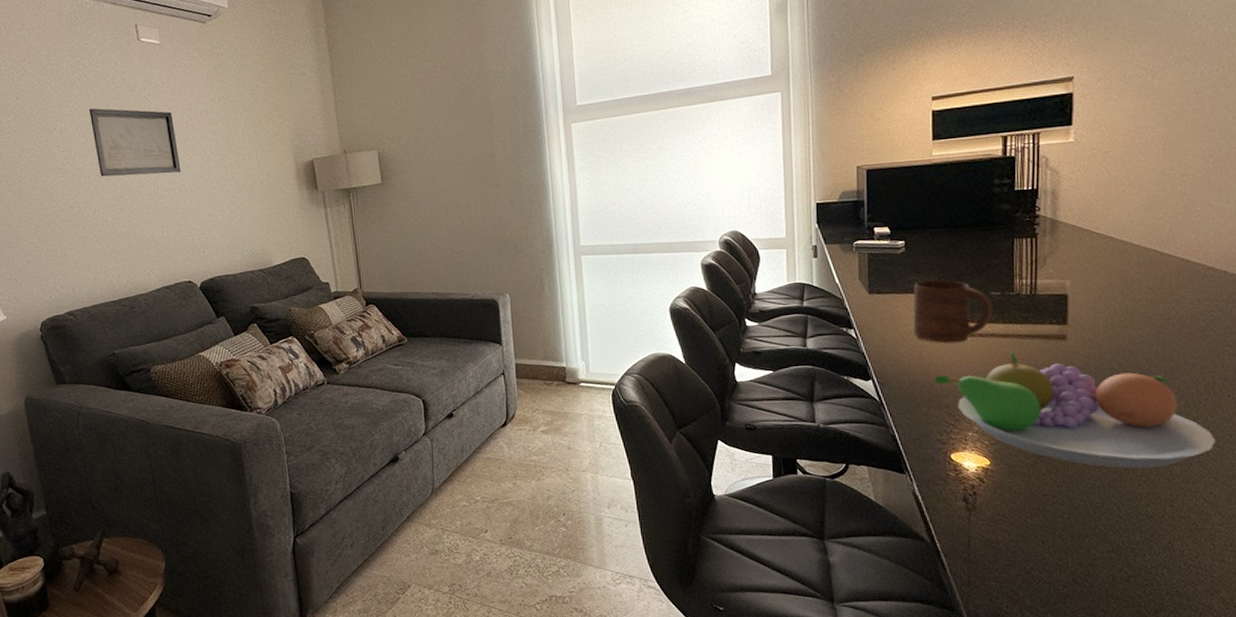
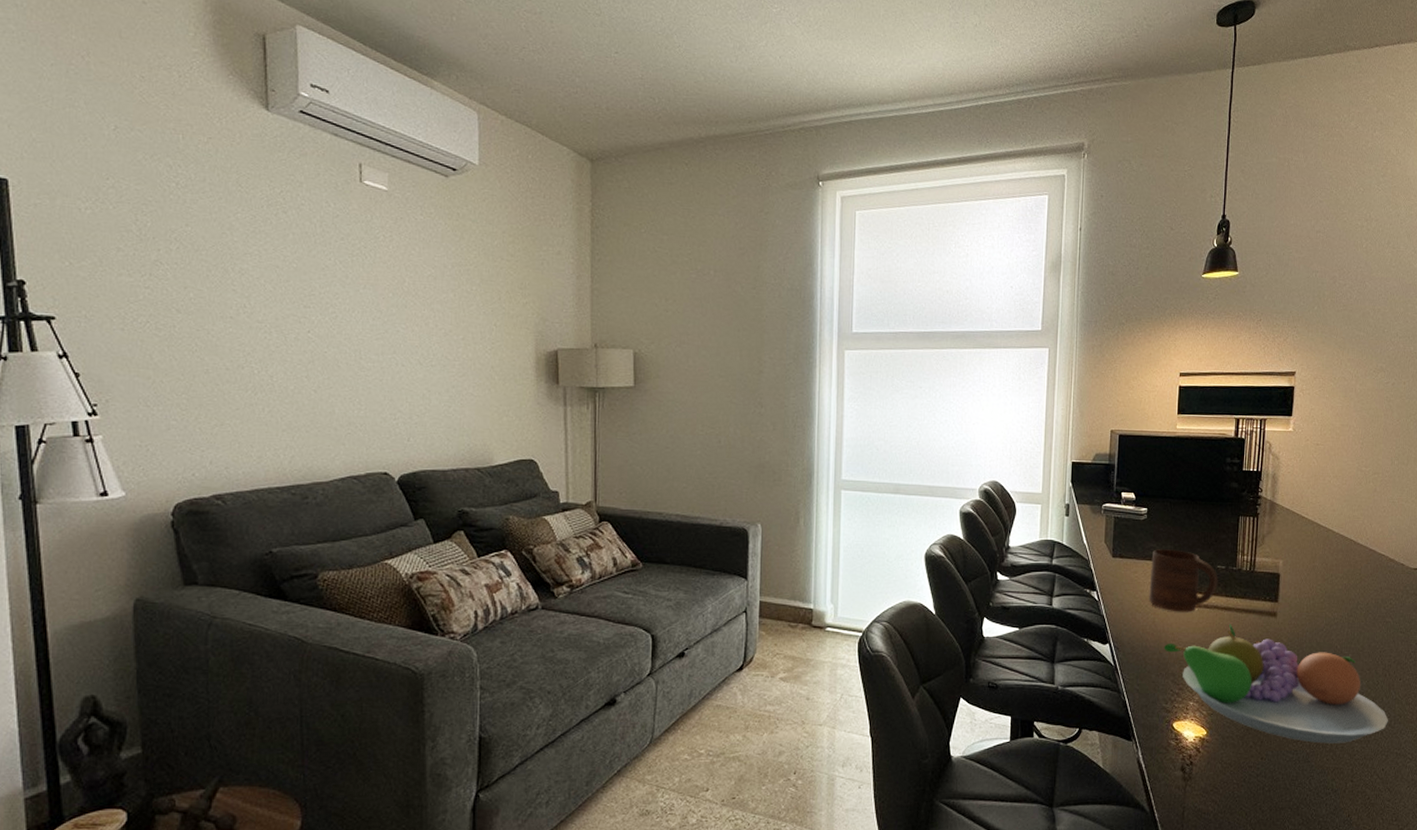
wall art: present [89,108,182,177] -> none [283,251,394,343]

